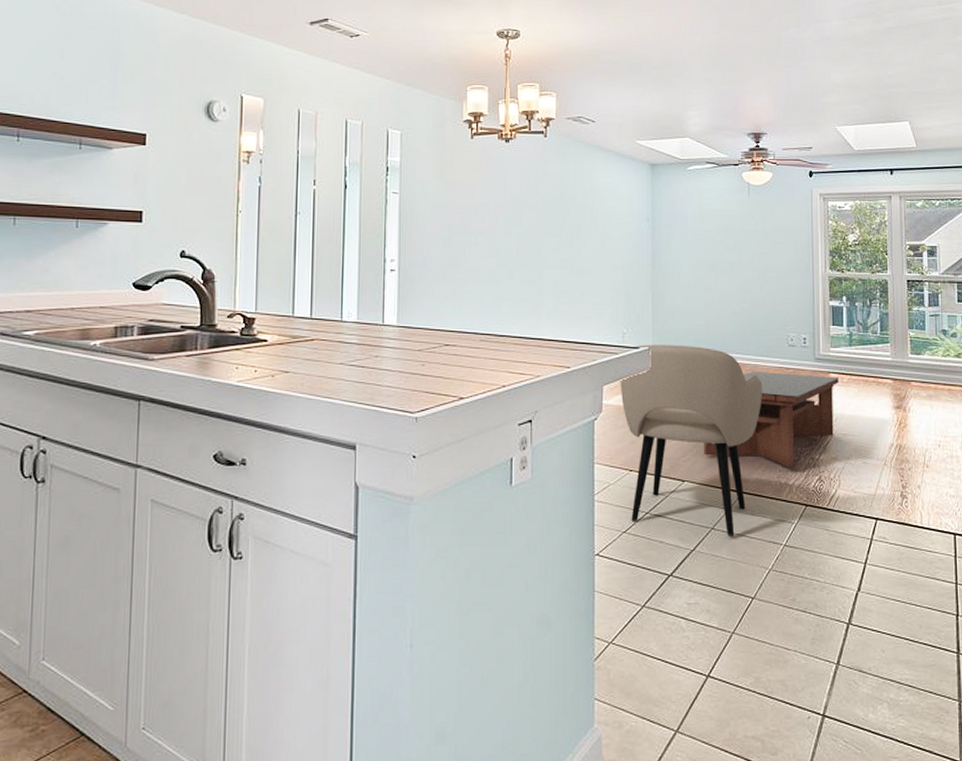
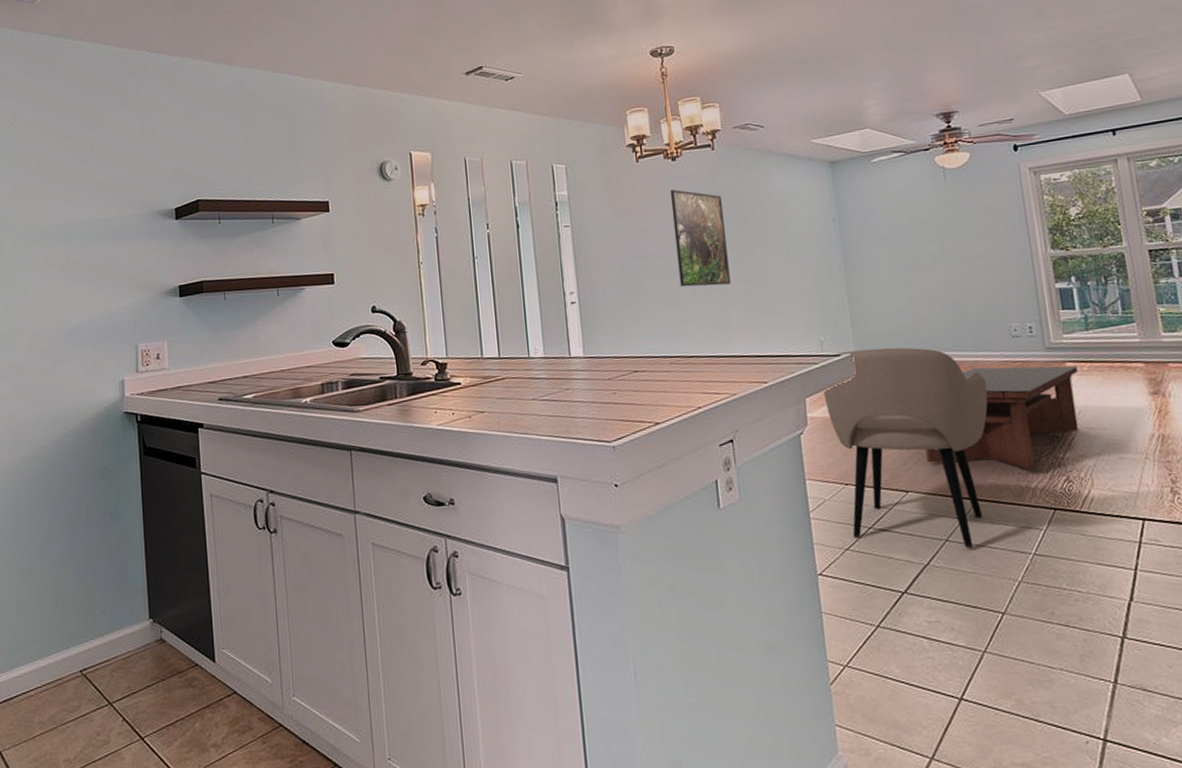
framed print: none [499,171,549,269] -> present [670,189,731,287]

